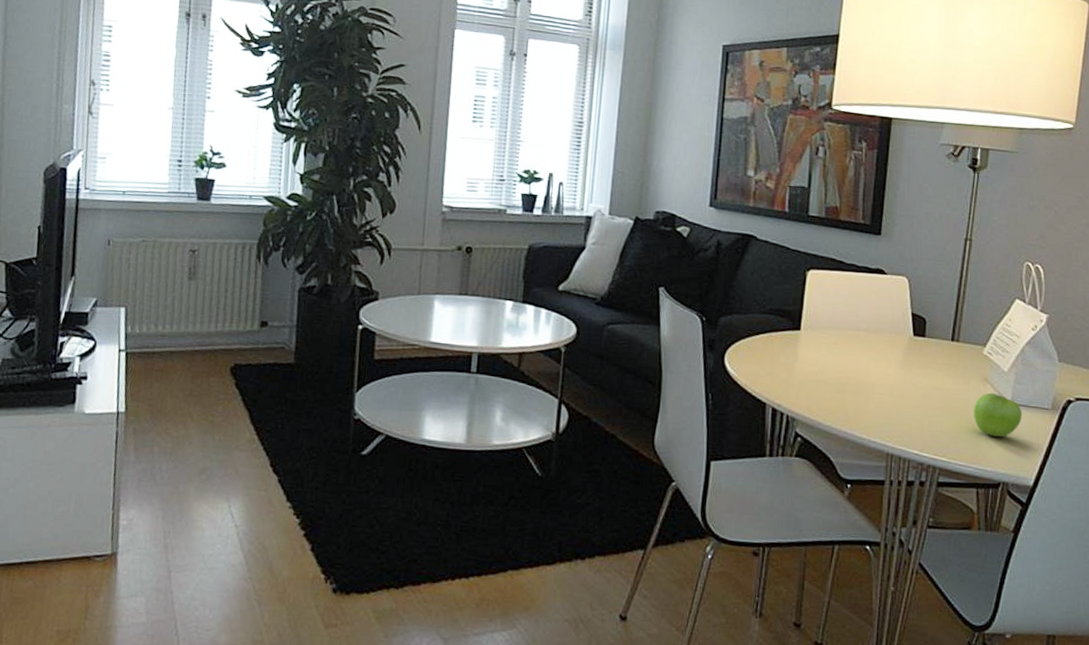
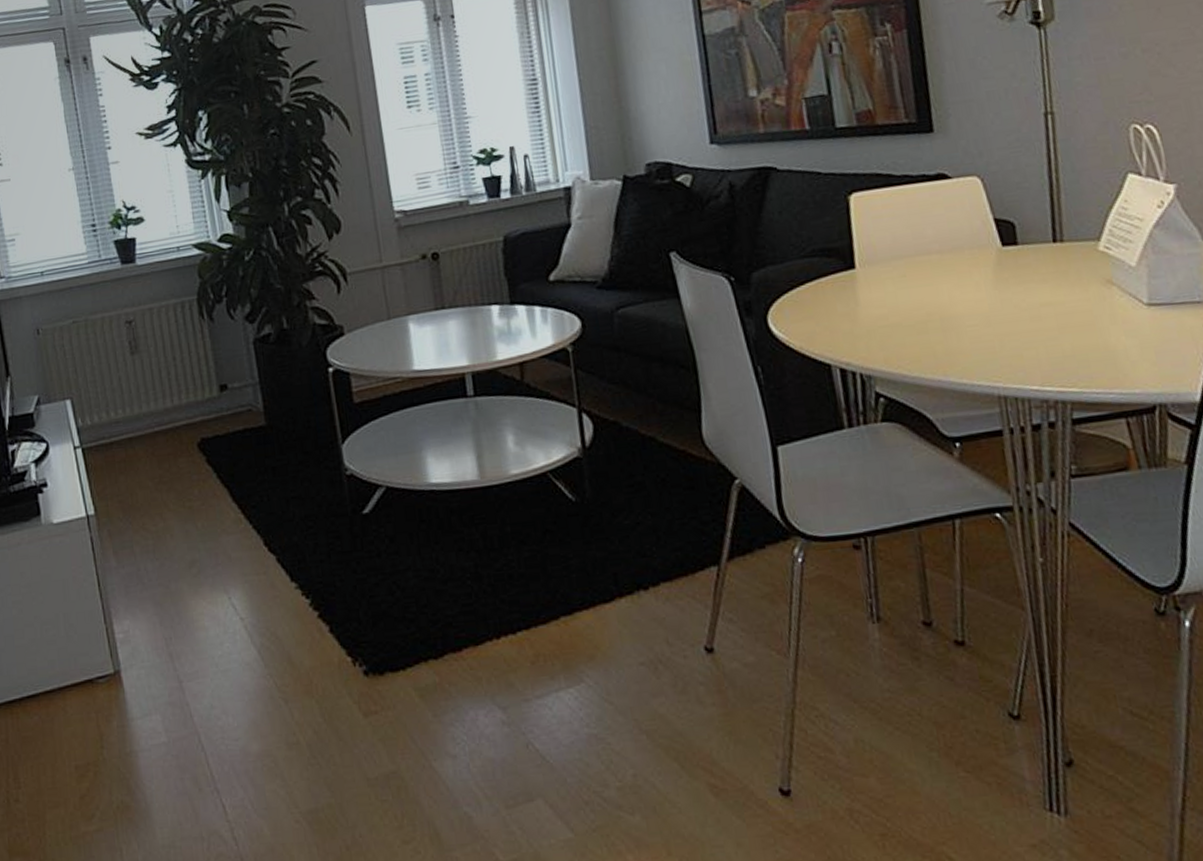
fruit: present [973,393,1022,437] -> none [1099,296,1168,350]

